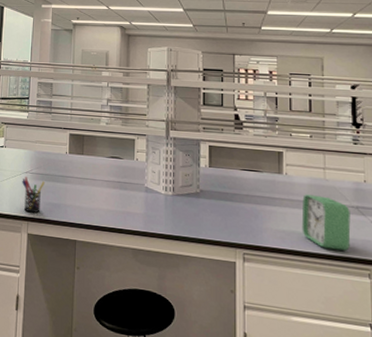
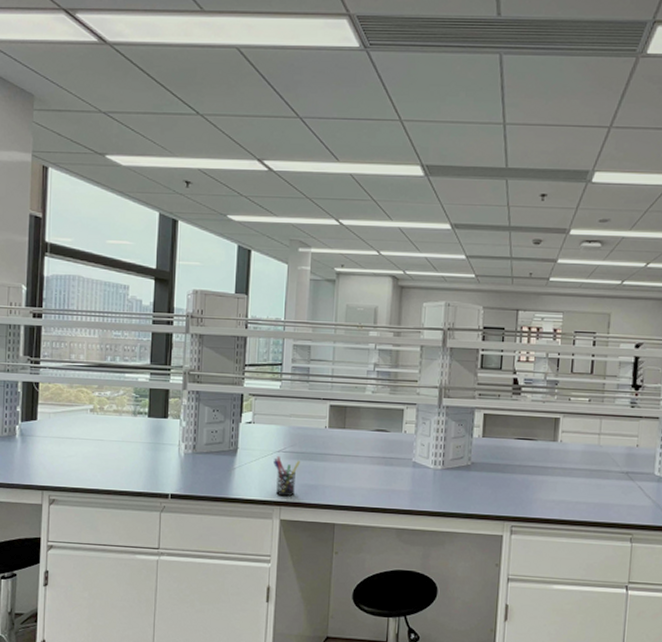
alarm clock: present [301,194,351,251] -> none [571,462,620,517]

